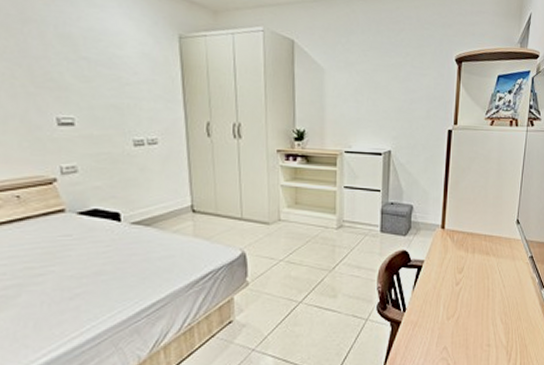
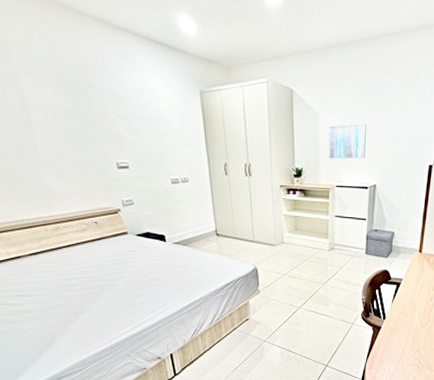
wall art: none [335,82,379,121] -> present [328,124,366,159]

